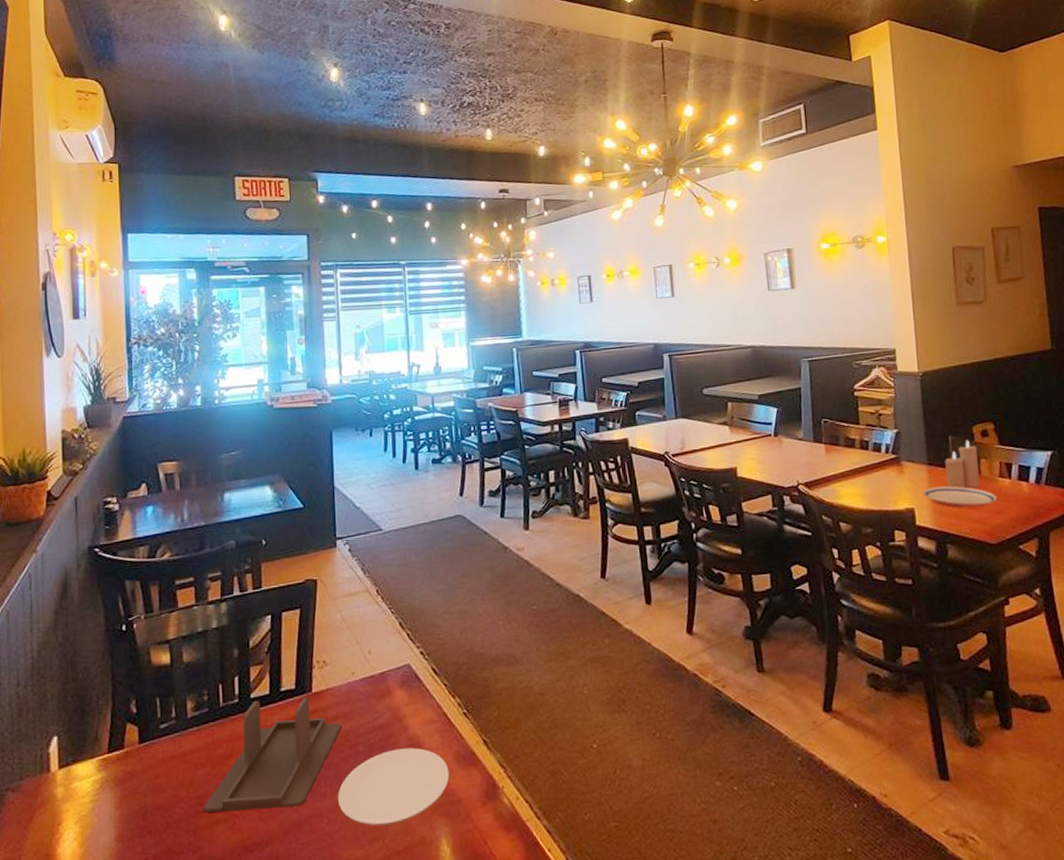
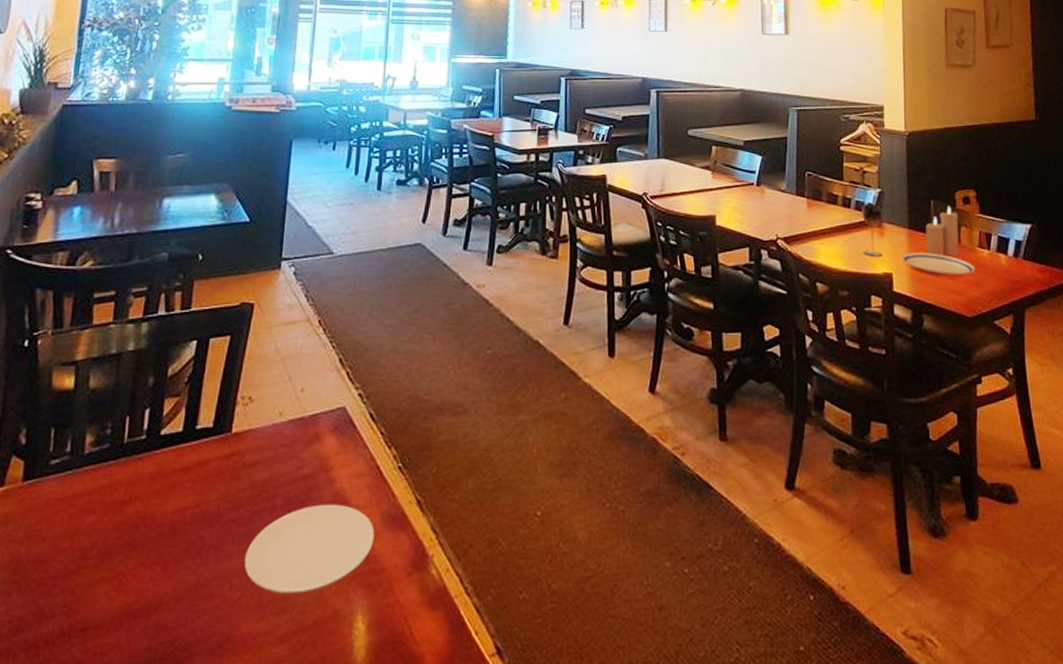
napkin holder: present [203,697,342,813] -> none [86,438,260,569]
wineglass: none [879,444,904,494] -> present [862,203,883,257]

